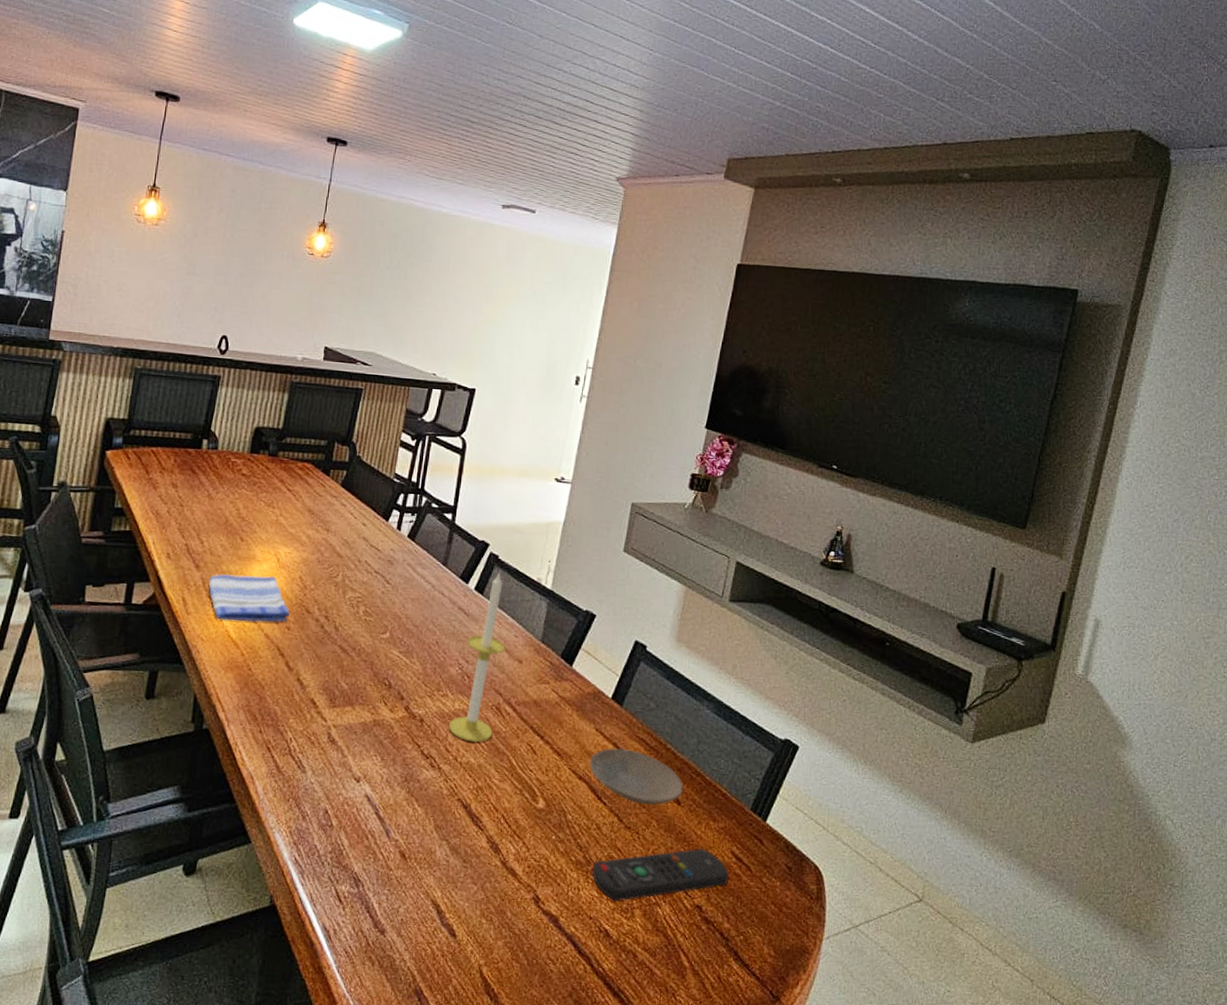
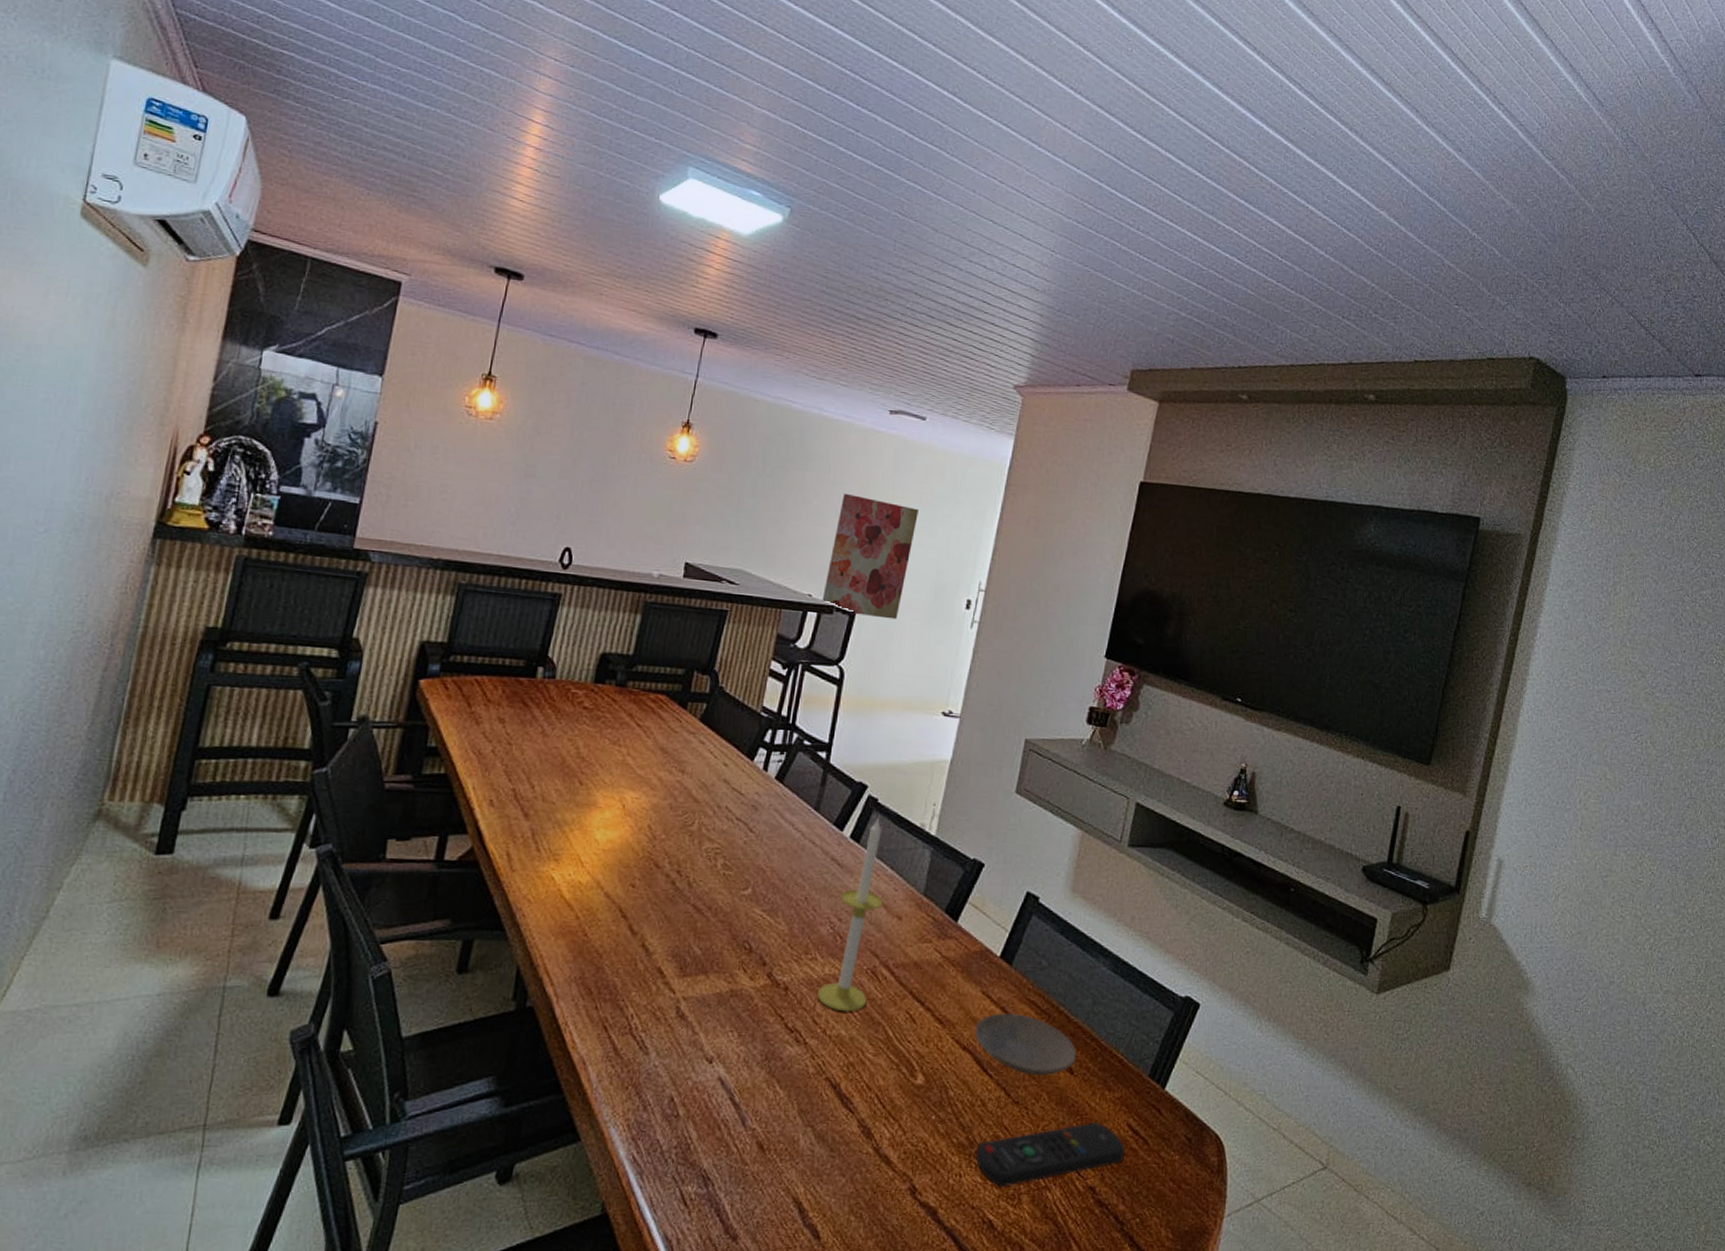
dish towel: present [208,574,290,623] -> none [539,823,636,880]
wall art: none [445,281,530,395] -> present [822,493,918,620]

